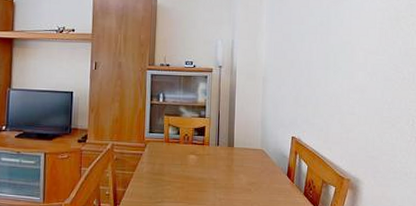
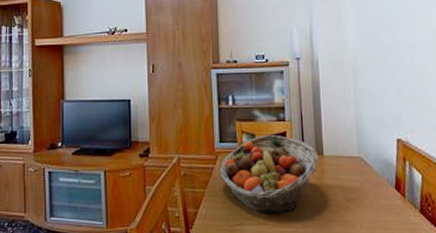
fruit basket: none [148,128,230,193] -> present [220,134,319,213]

